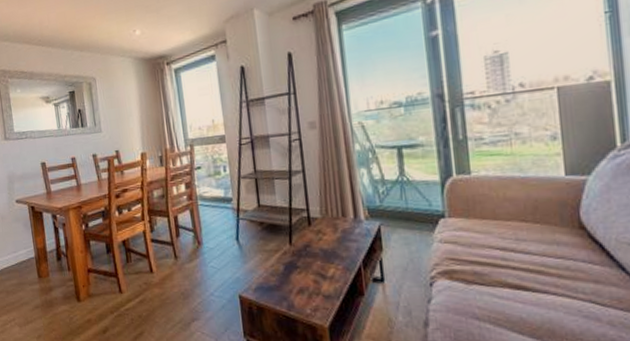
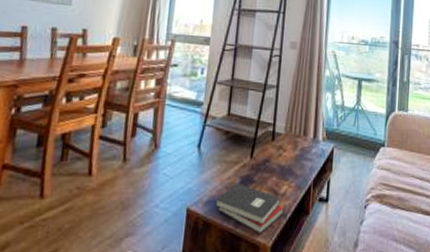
hardback book: none [264,269,336,317] -> present [215,183,284,235]

